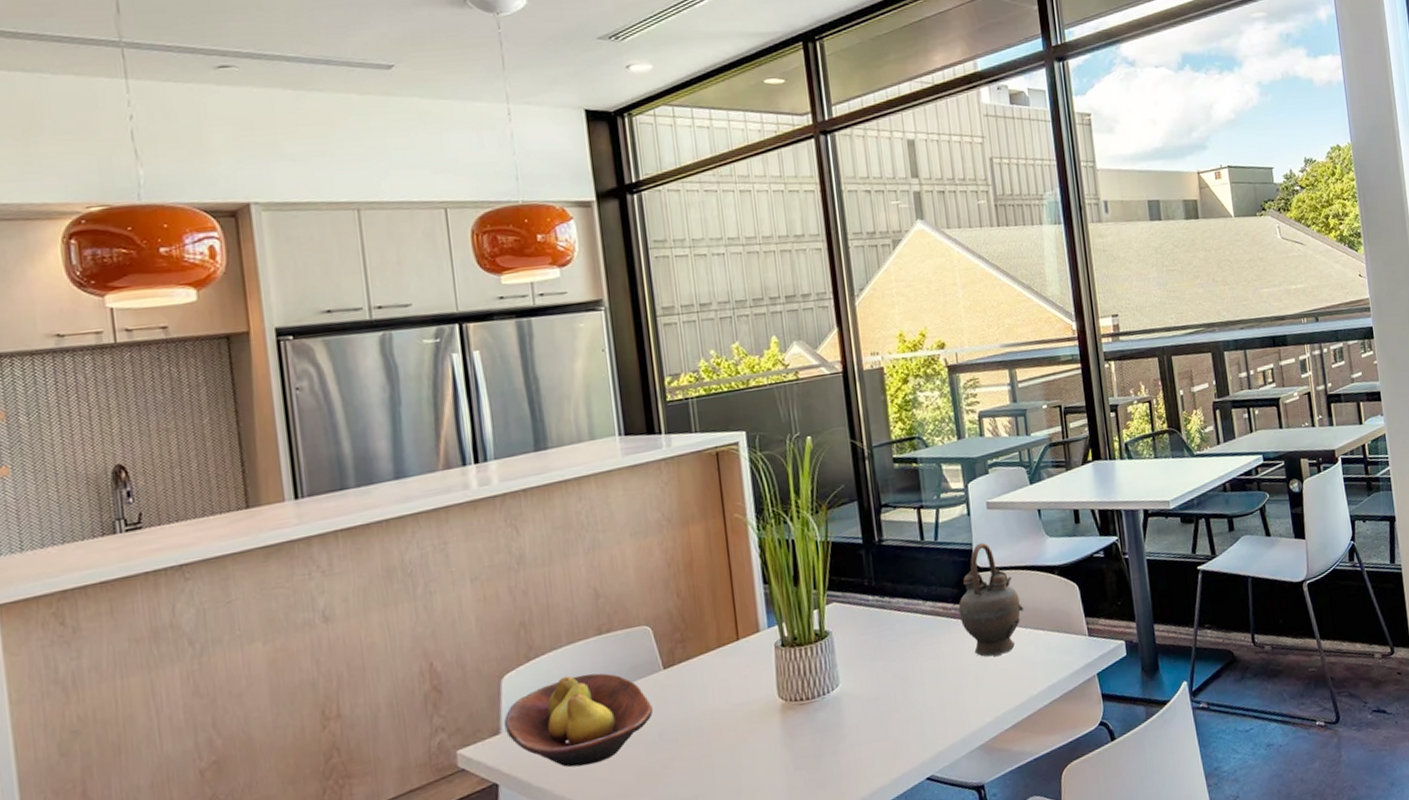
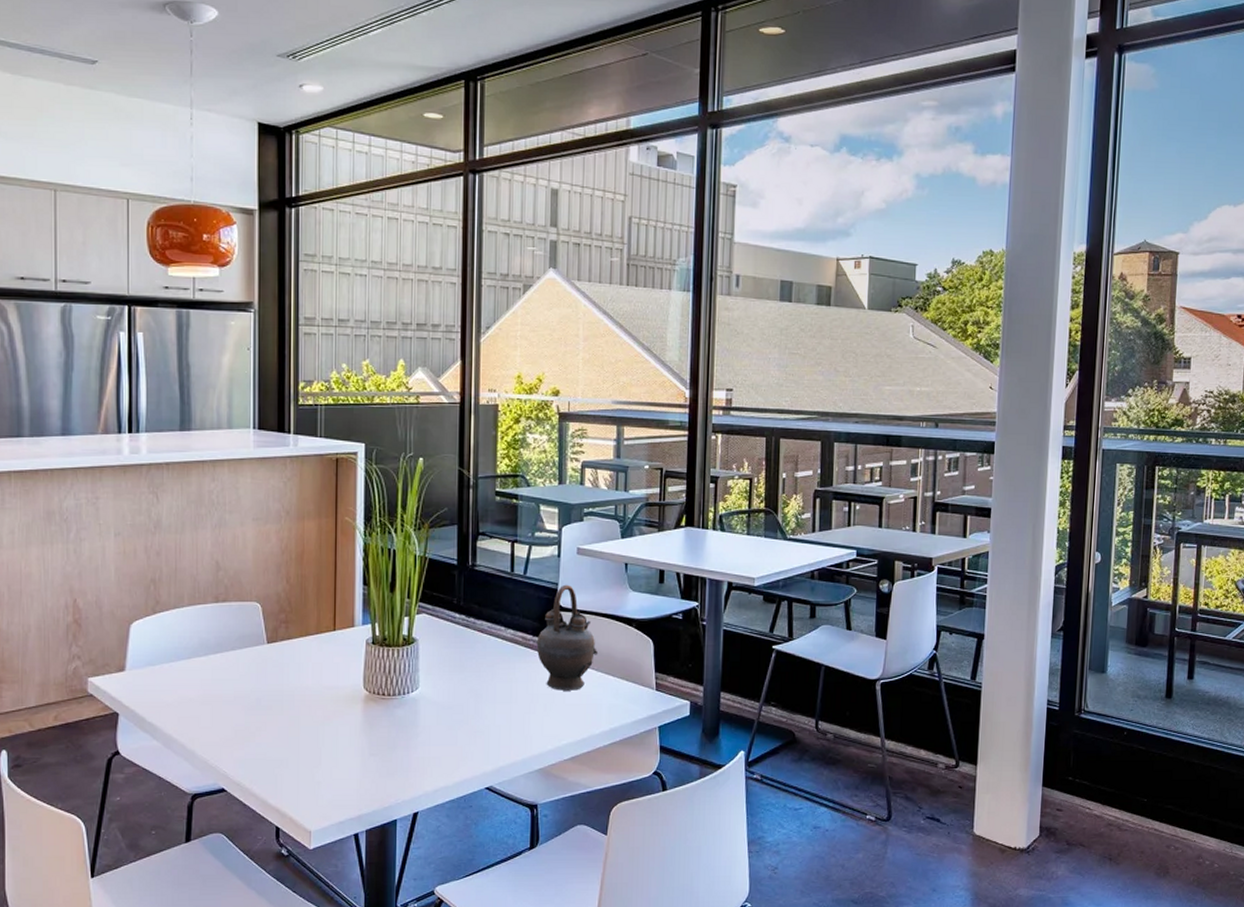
fruit bowl: present [504,673,654,767] -> none [130,633,255,712]

